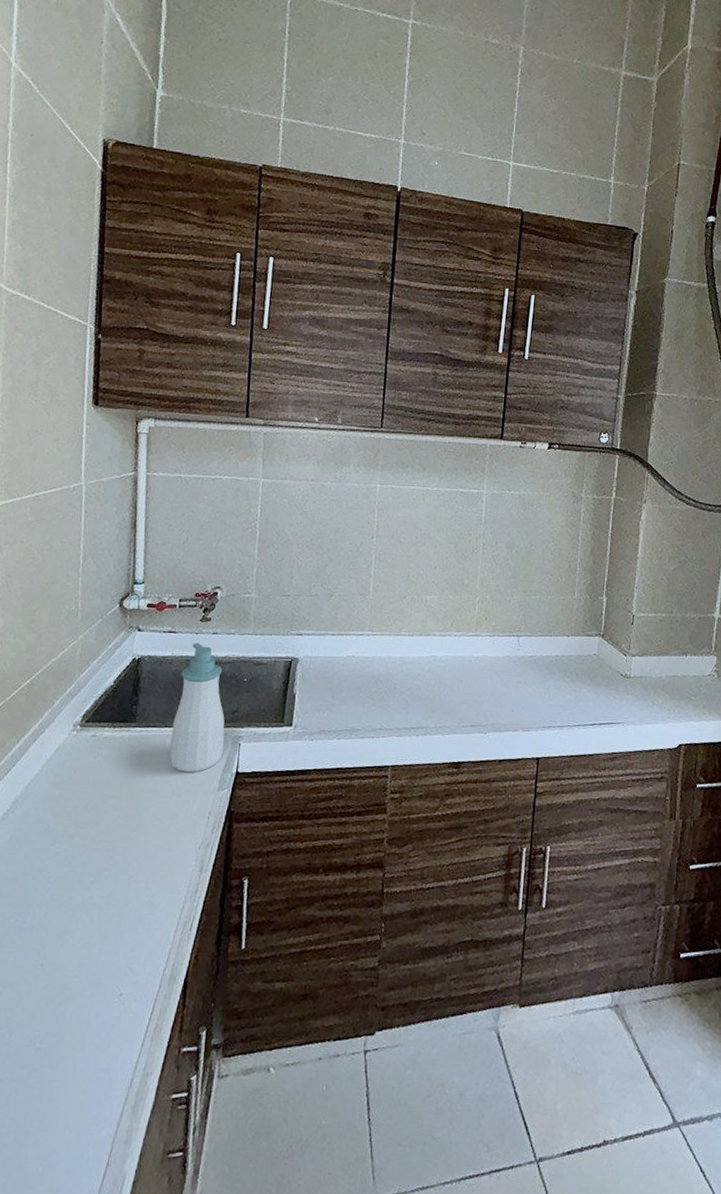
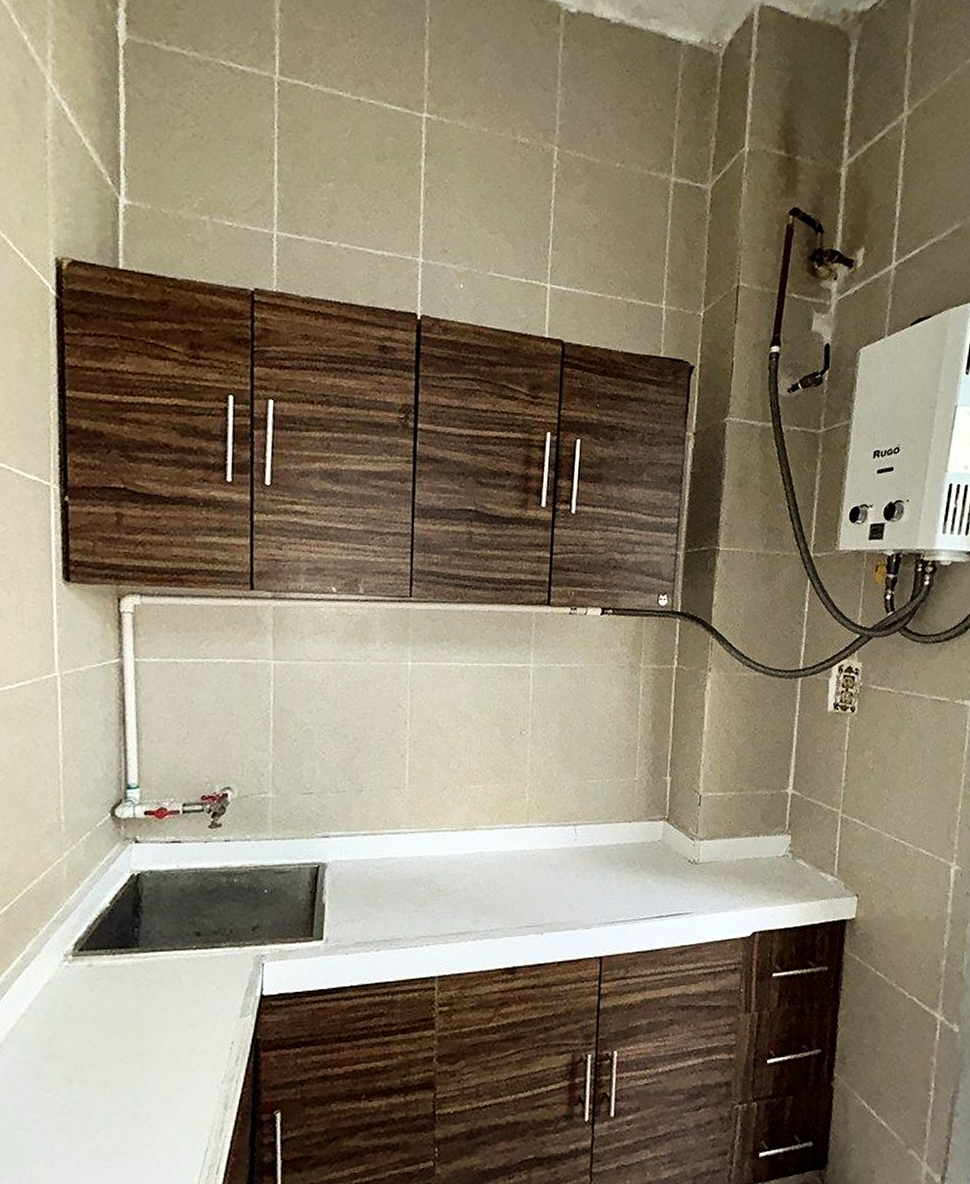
soap bottle: present [169,643,225,773] -> none [181,852,245,1000]

